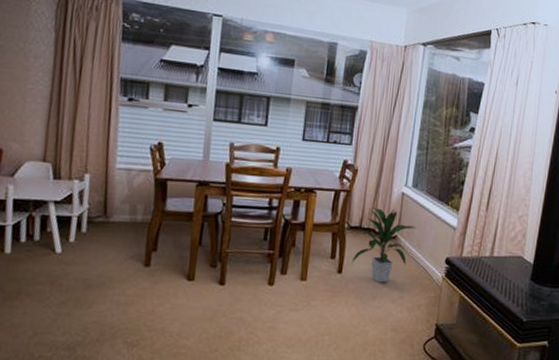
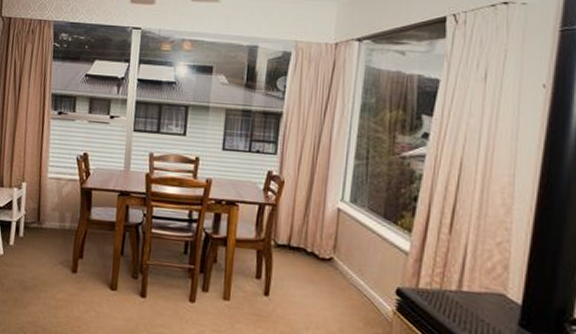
indoor plant: present [351,206,416,283] -> none [279,223,357,311]

